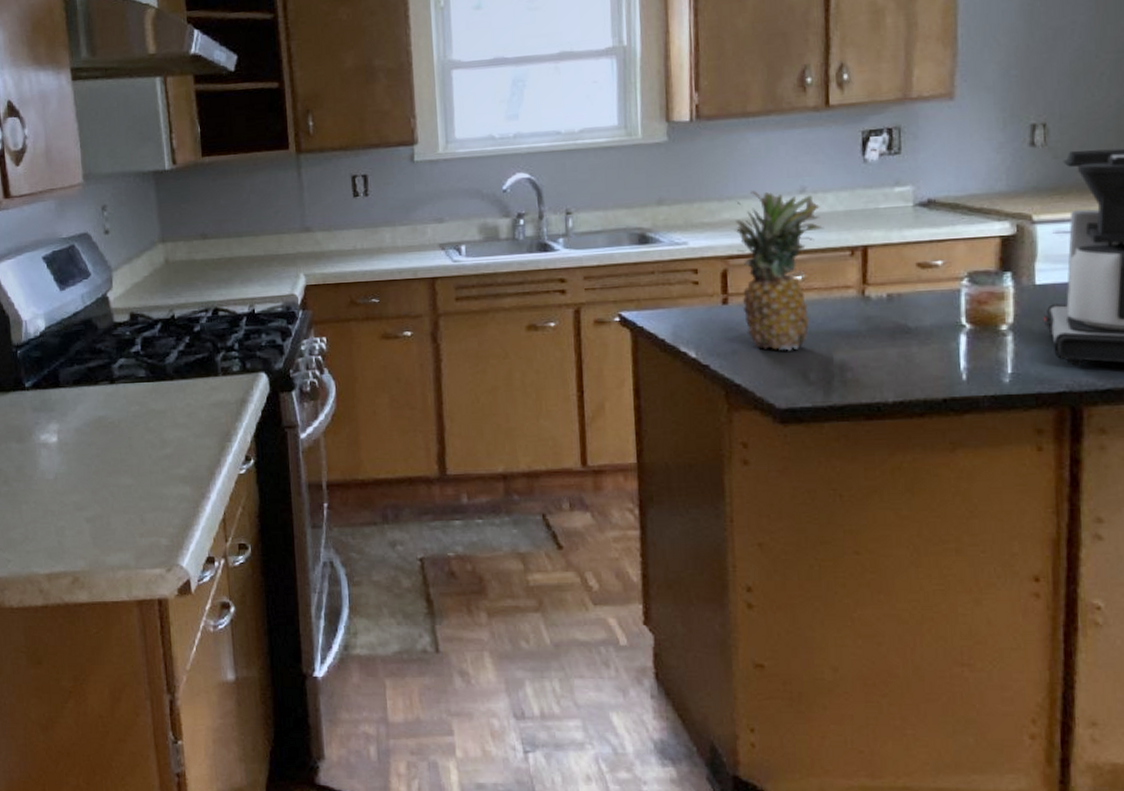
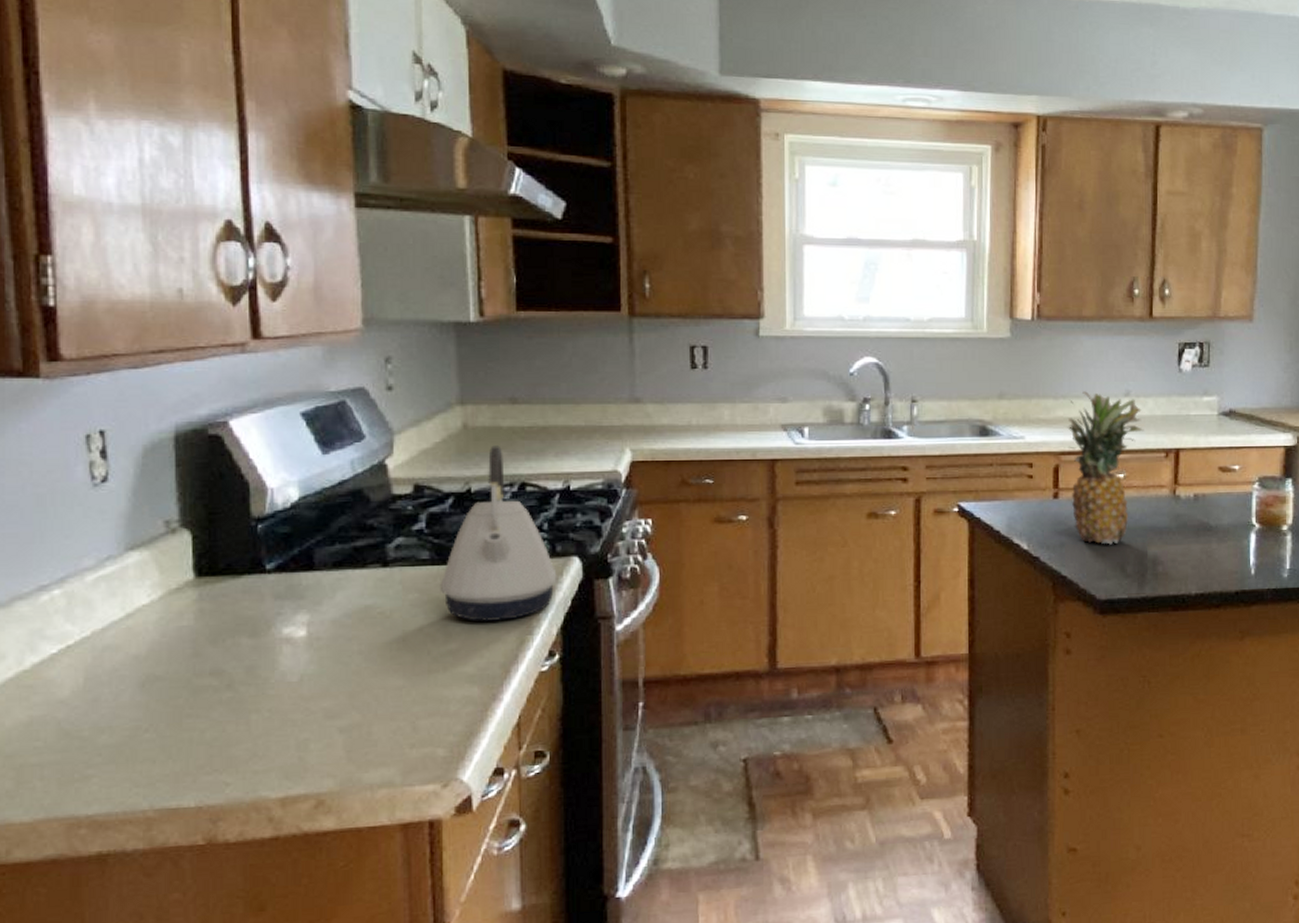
kettle: none [155,276,249,430] -> present [439,445,557,621]

